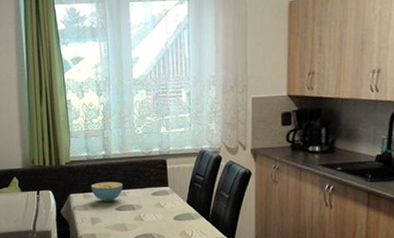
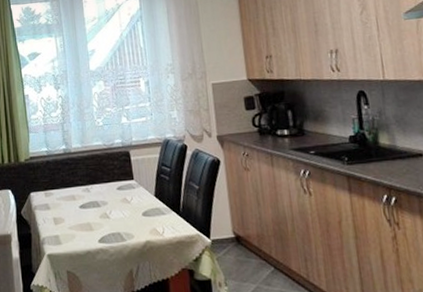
cereal bowl: present [91,181,123,202] -> none [52,177,86,200]

